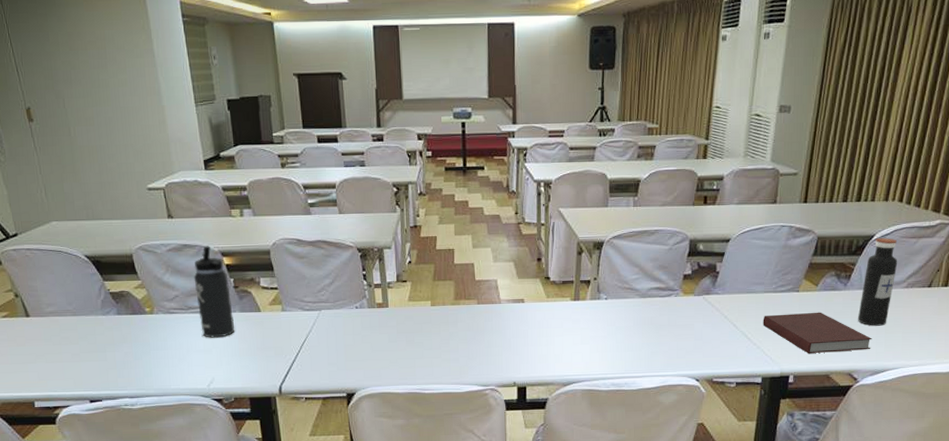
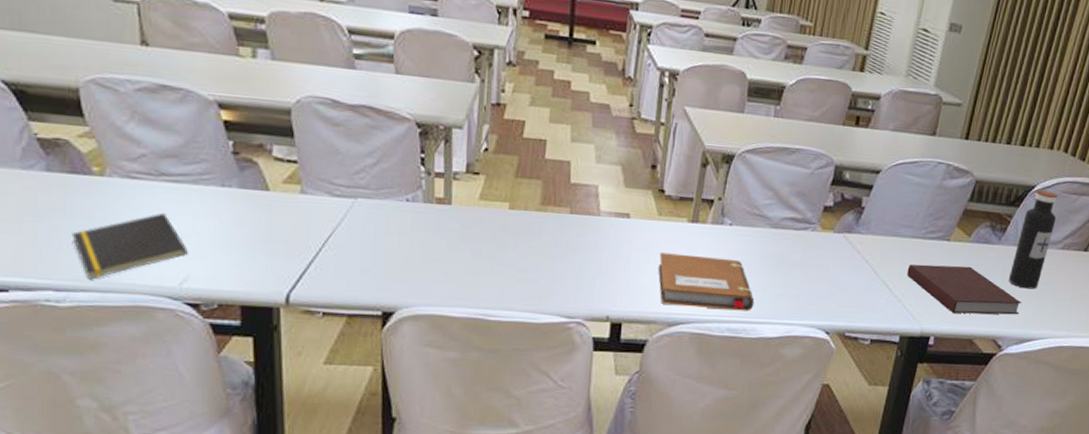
notepad: none [137,335,211,388] -> present [71,212,188,280]
thermos bottle: present [193,246,235,338] -> none [172,91,229,220]
notebook: none [550,326,632,369] -> present [658,253,754,311]

